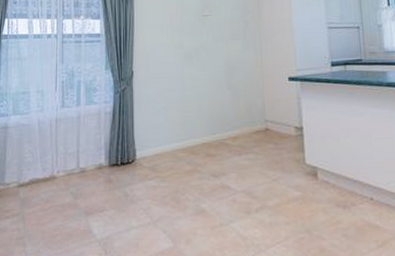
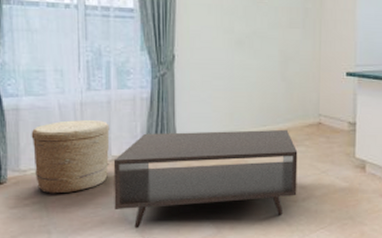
basket: none [15,135,78,206] -> present [31,120,110,194]
coffee table: none [80,136,250,241] -> present [113,129,298,228]

